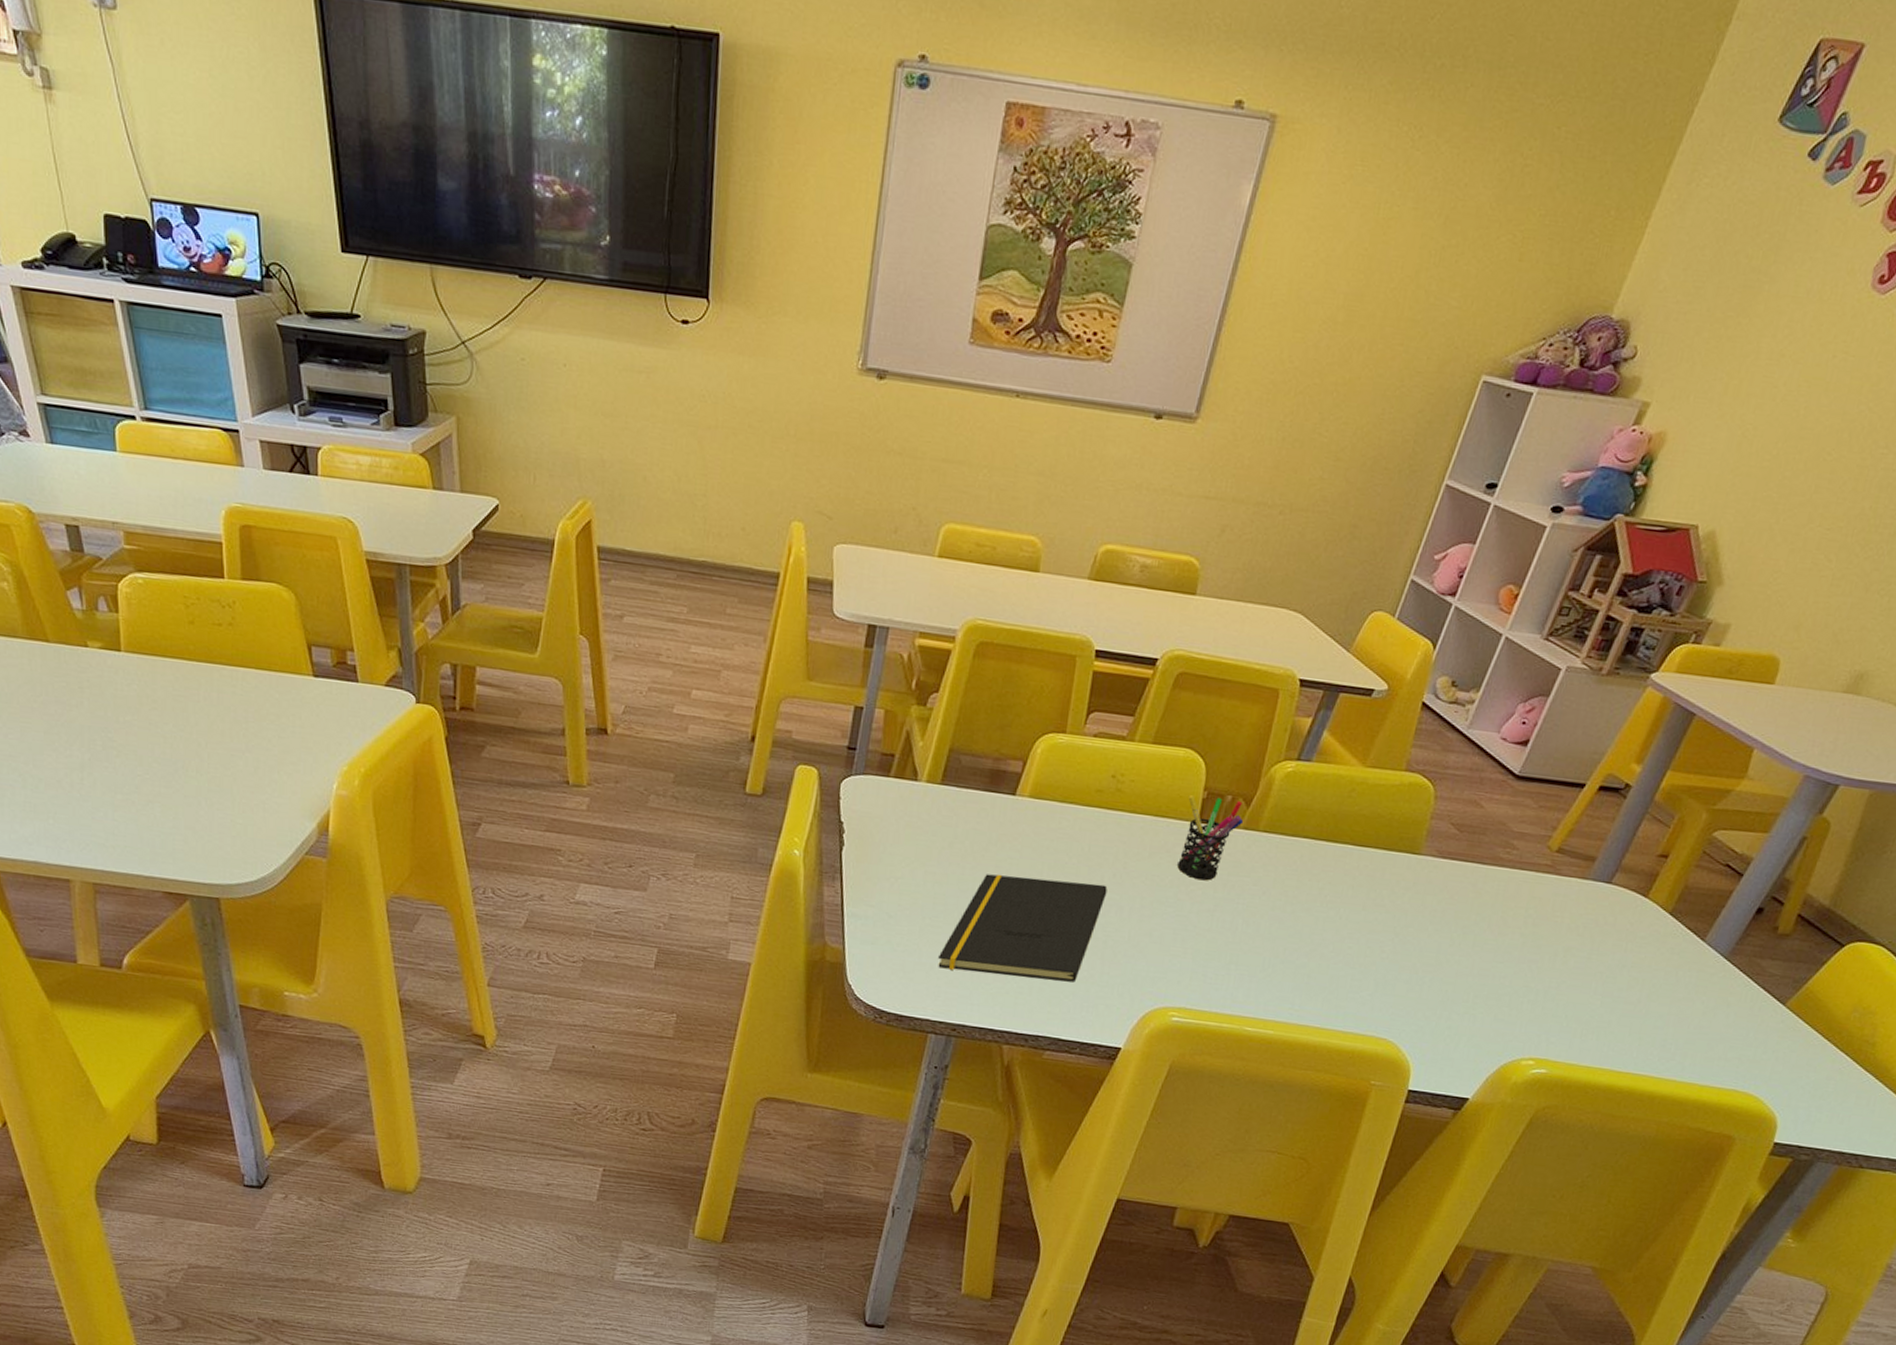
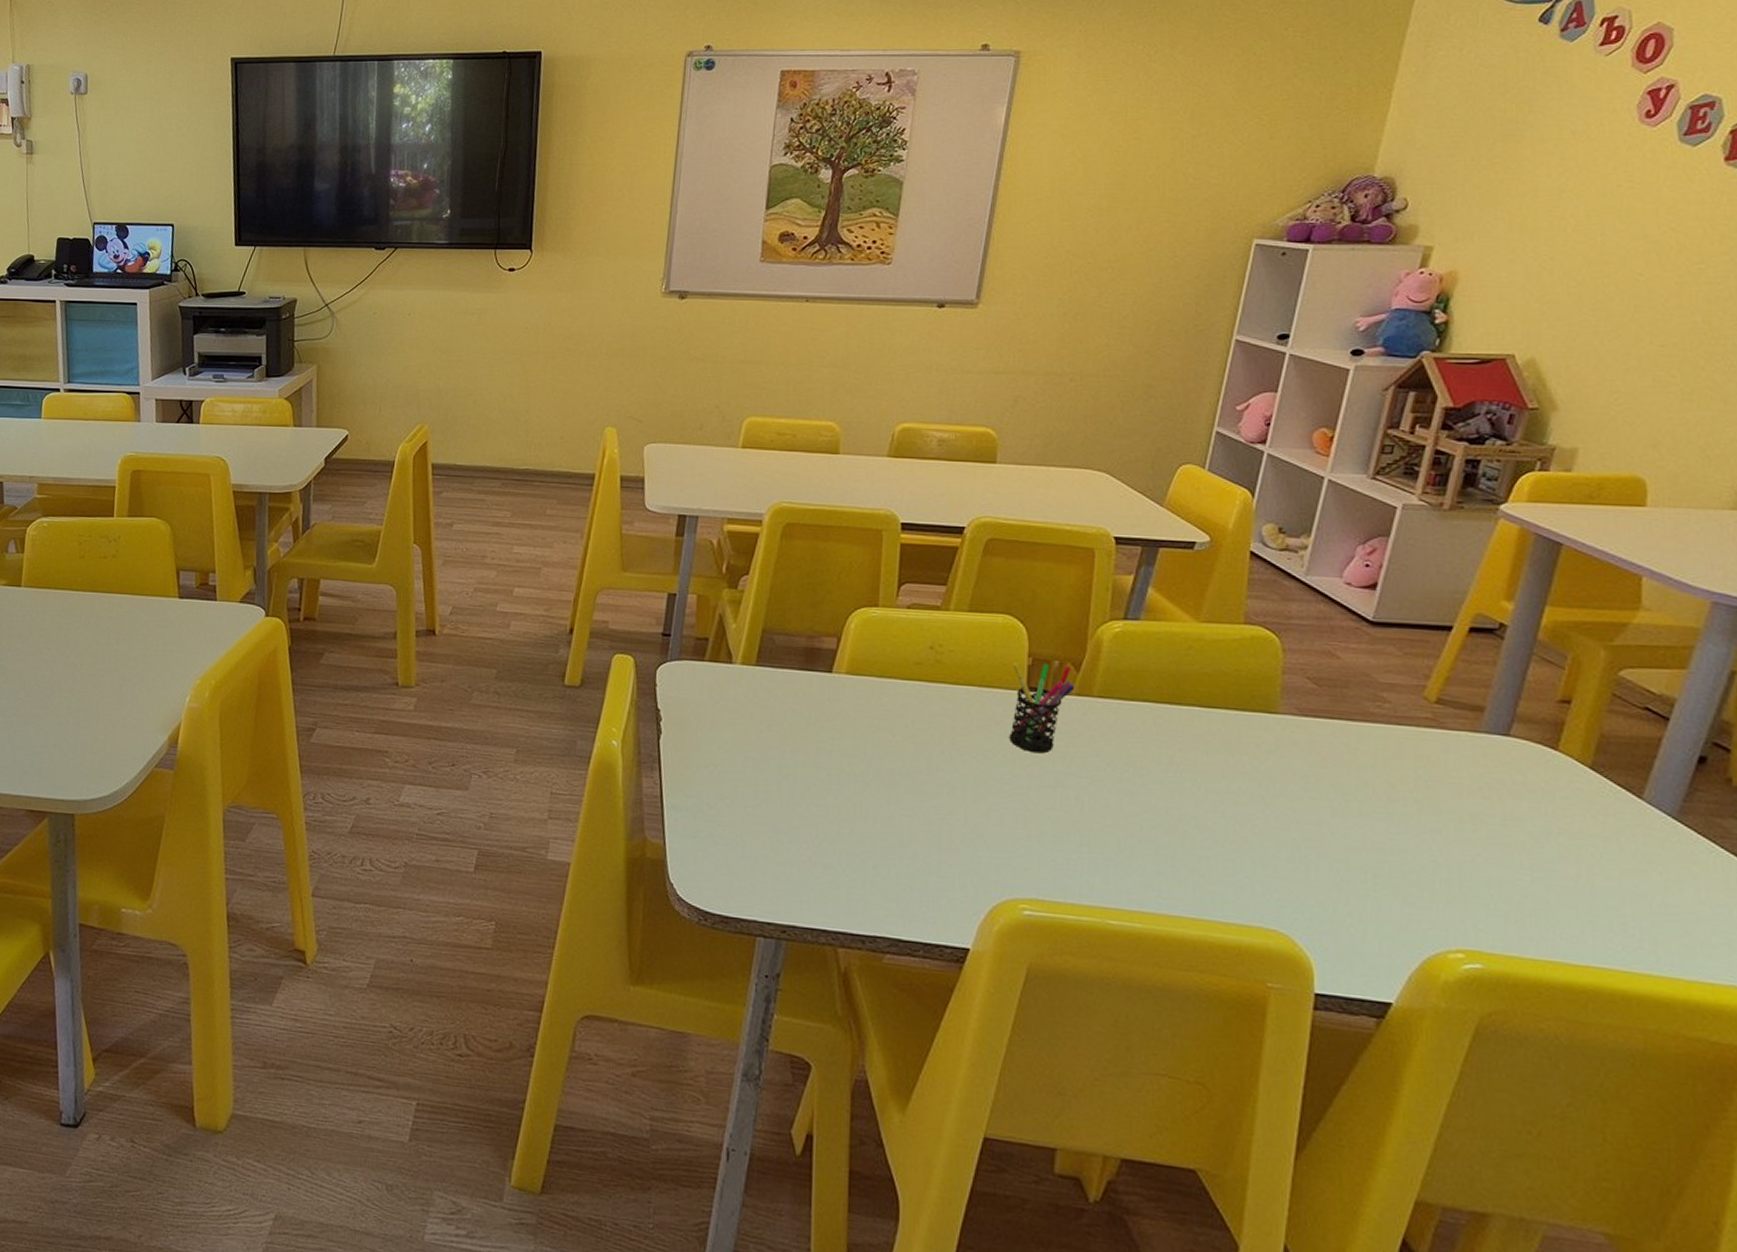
notepad: present [937,874,1108,983] -> none [762,756,937,873]

